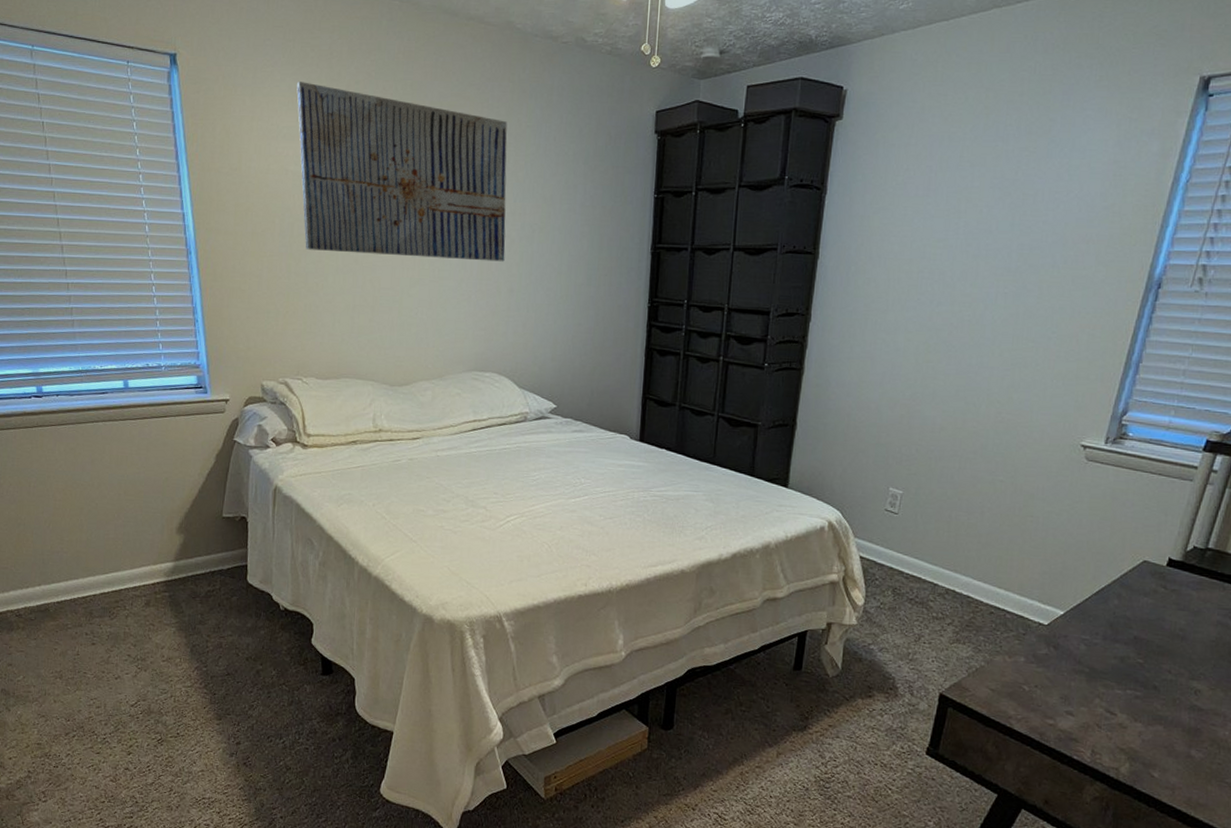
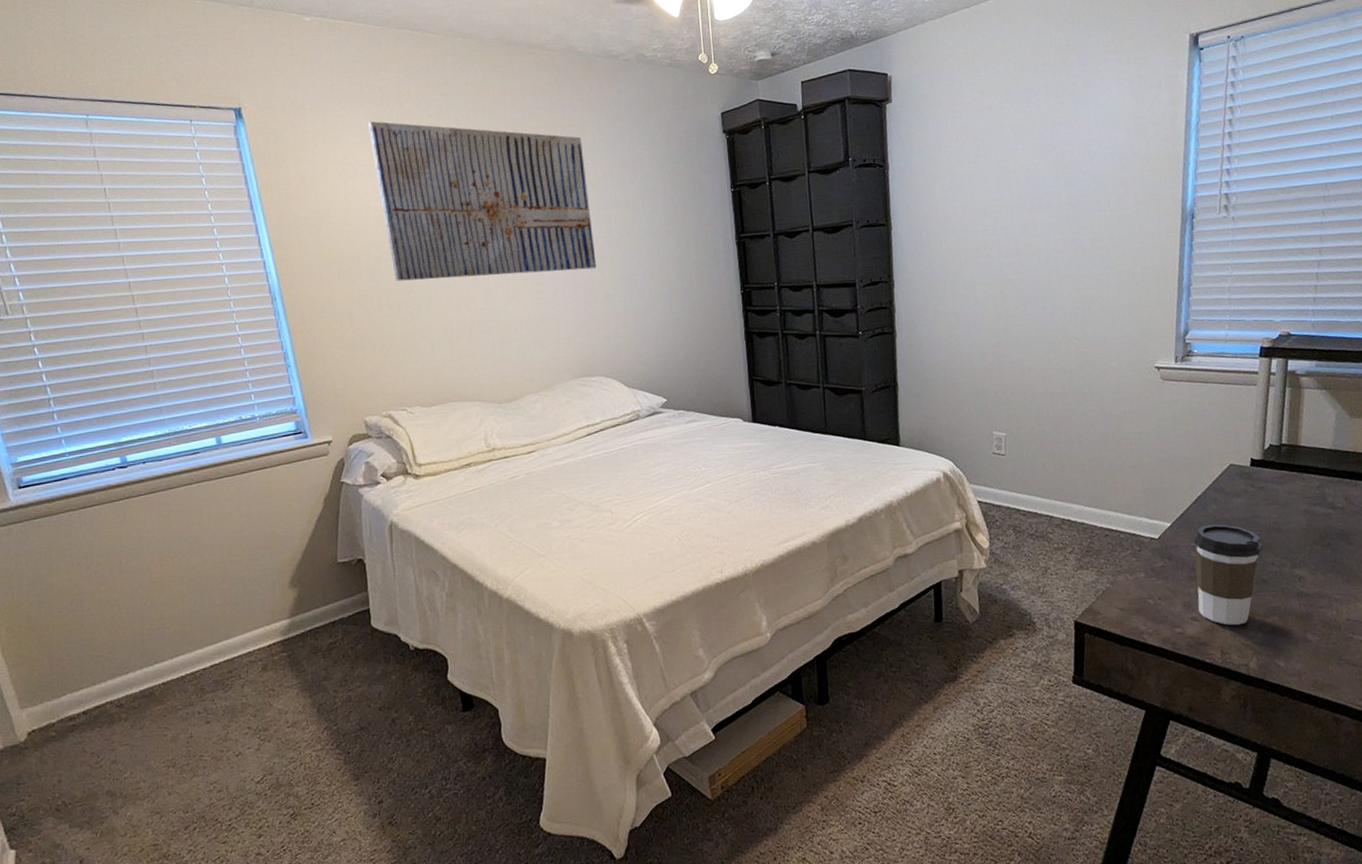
coffee cup: none [1075,619,1162,728] -> present [1193,524,1263,626]

